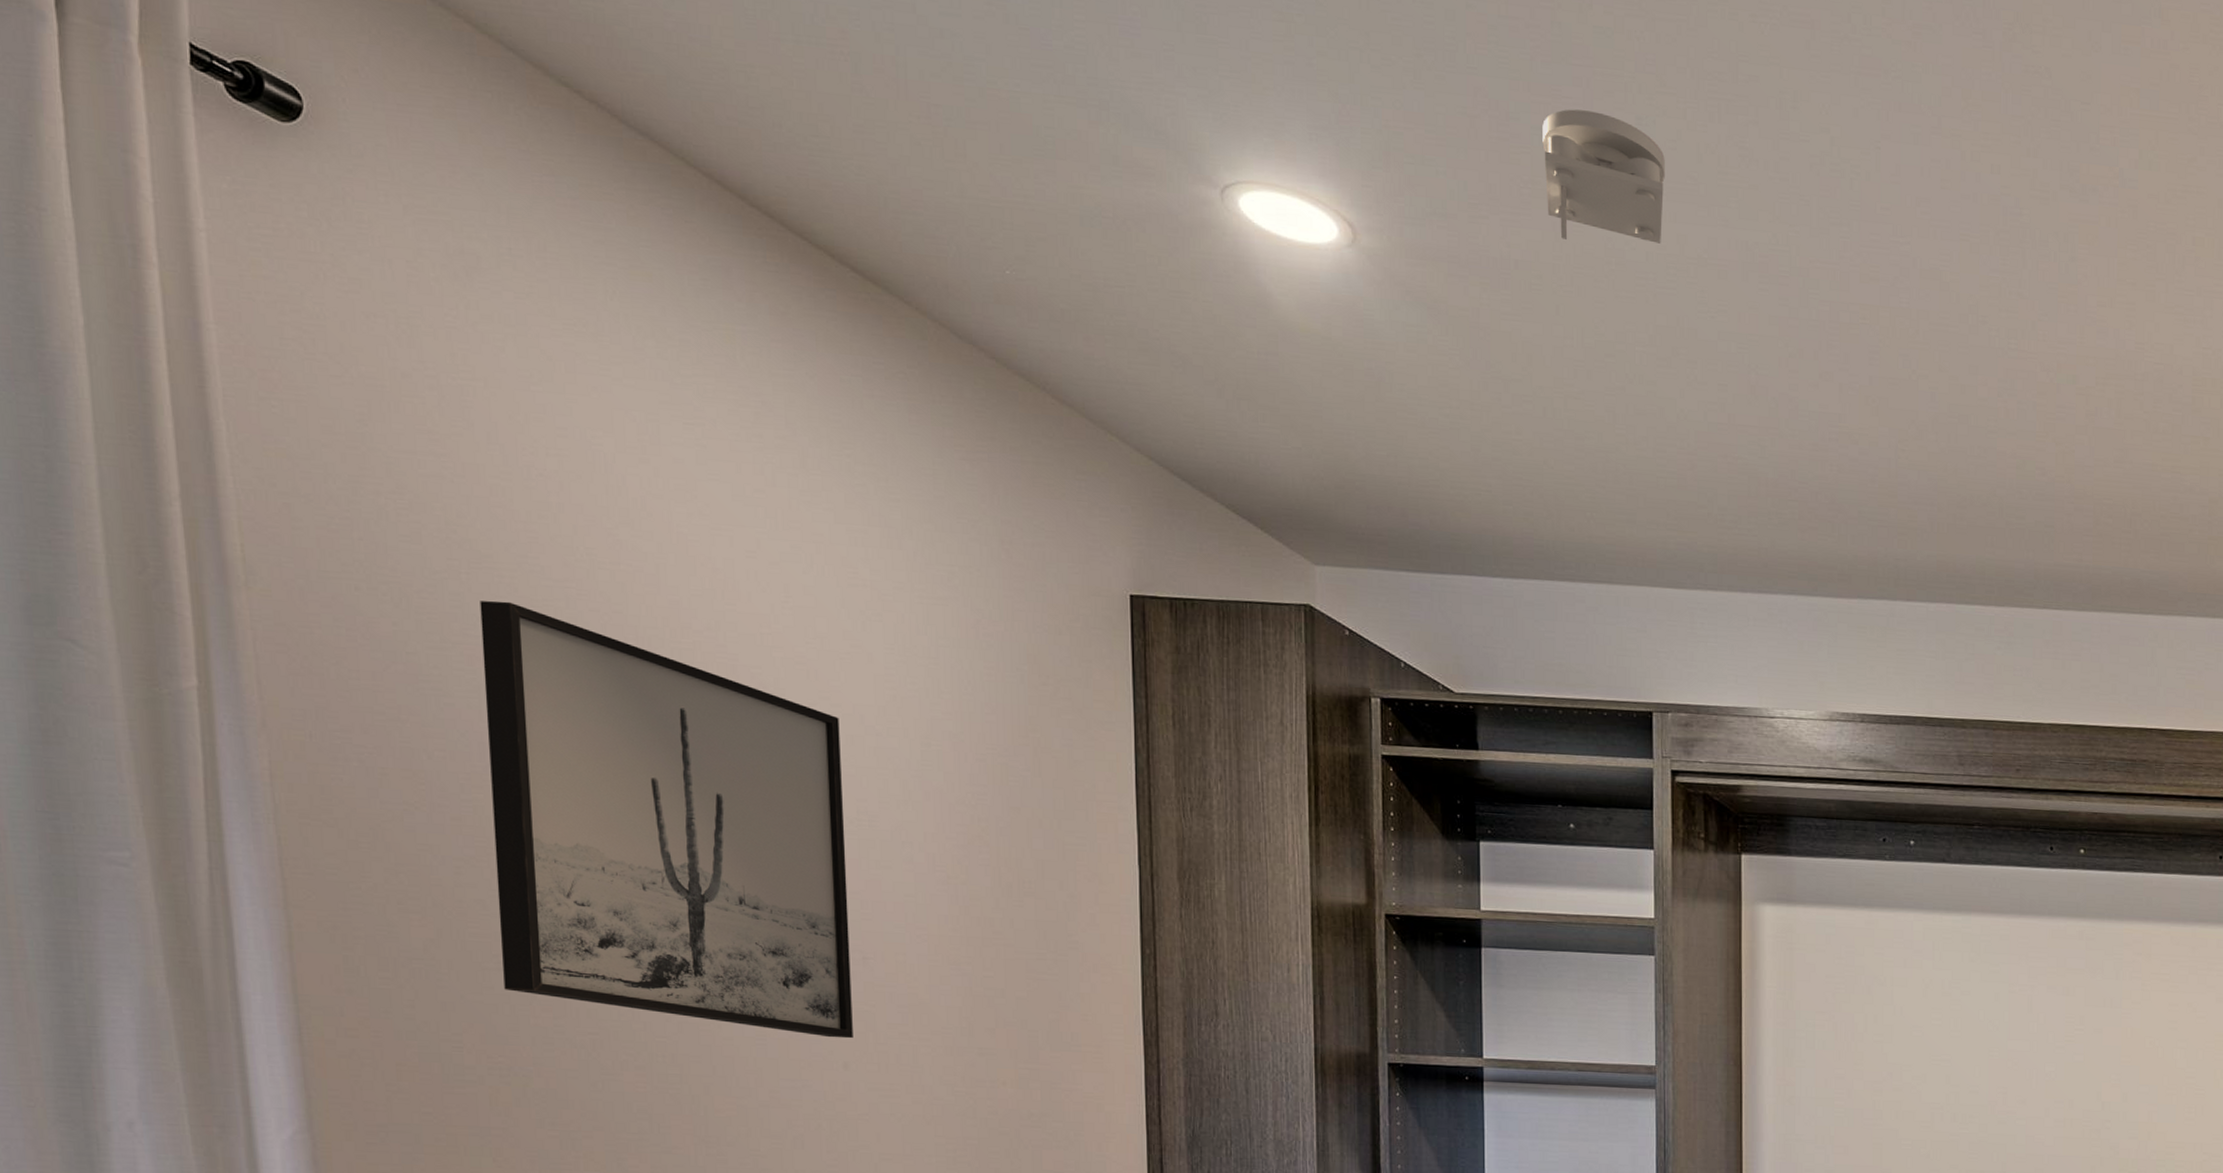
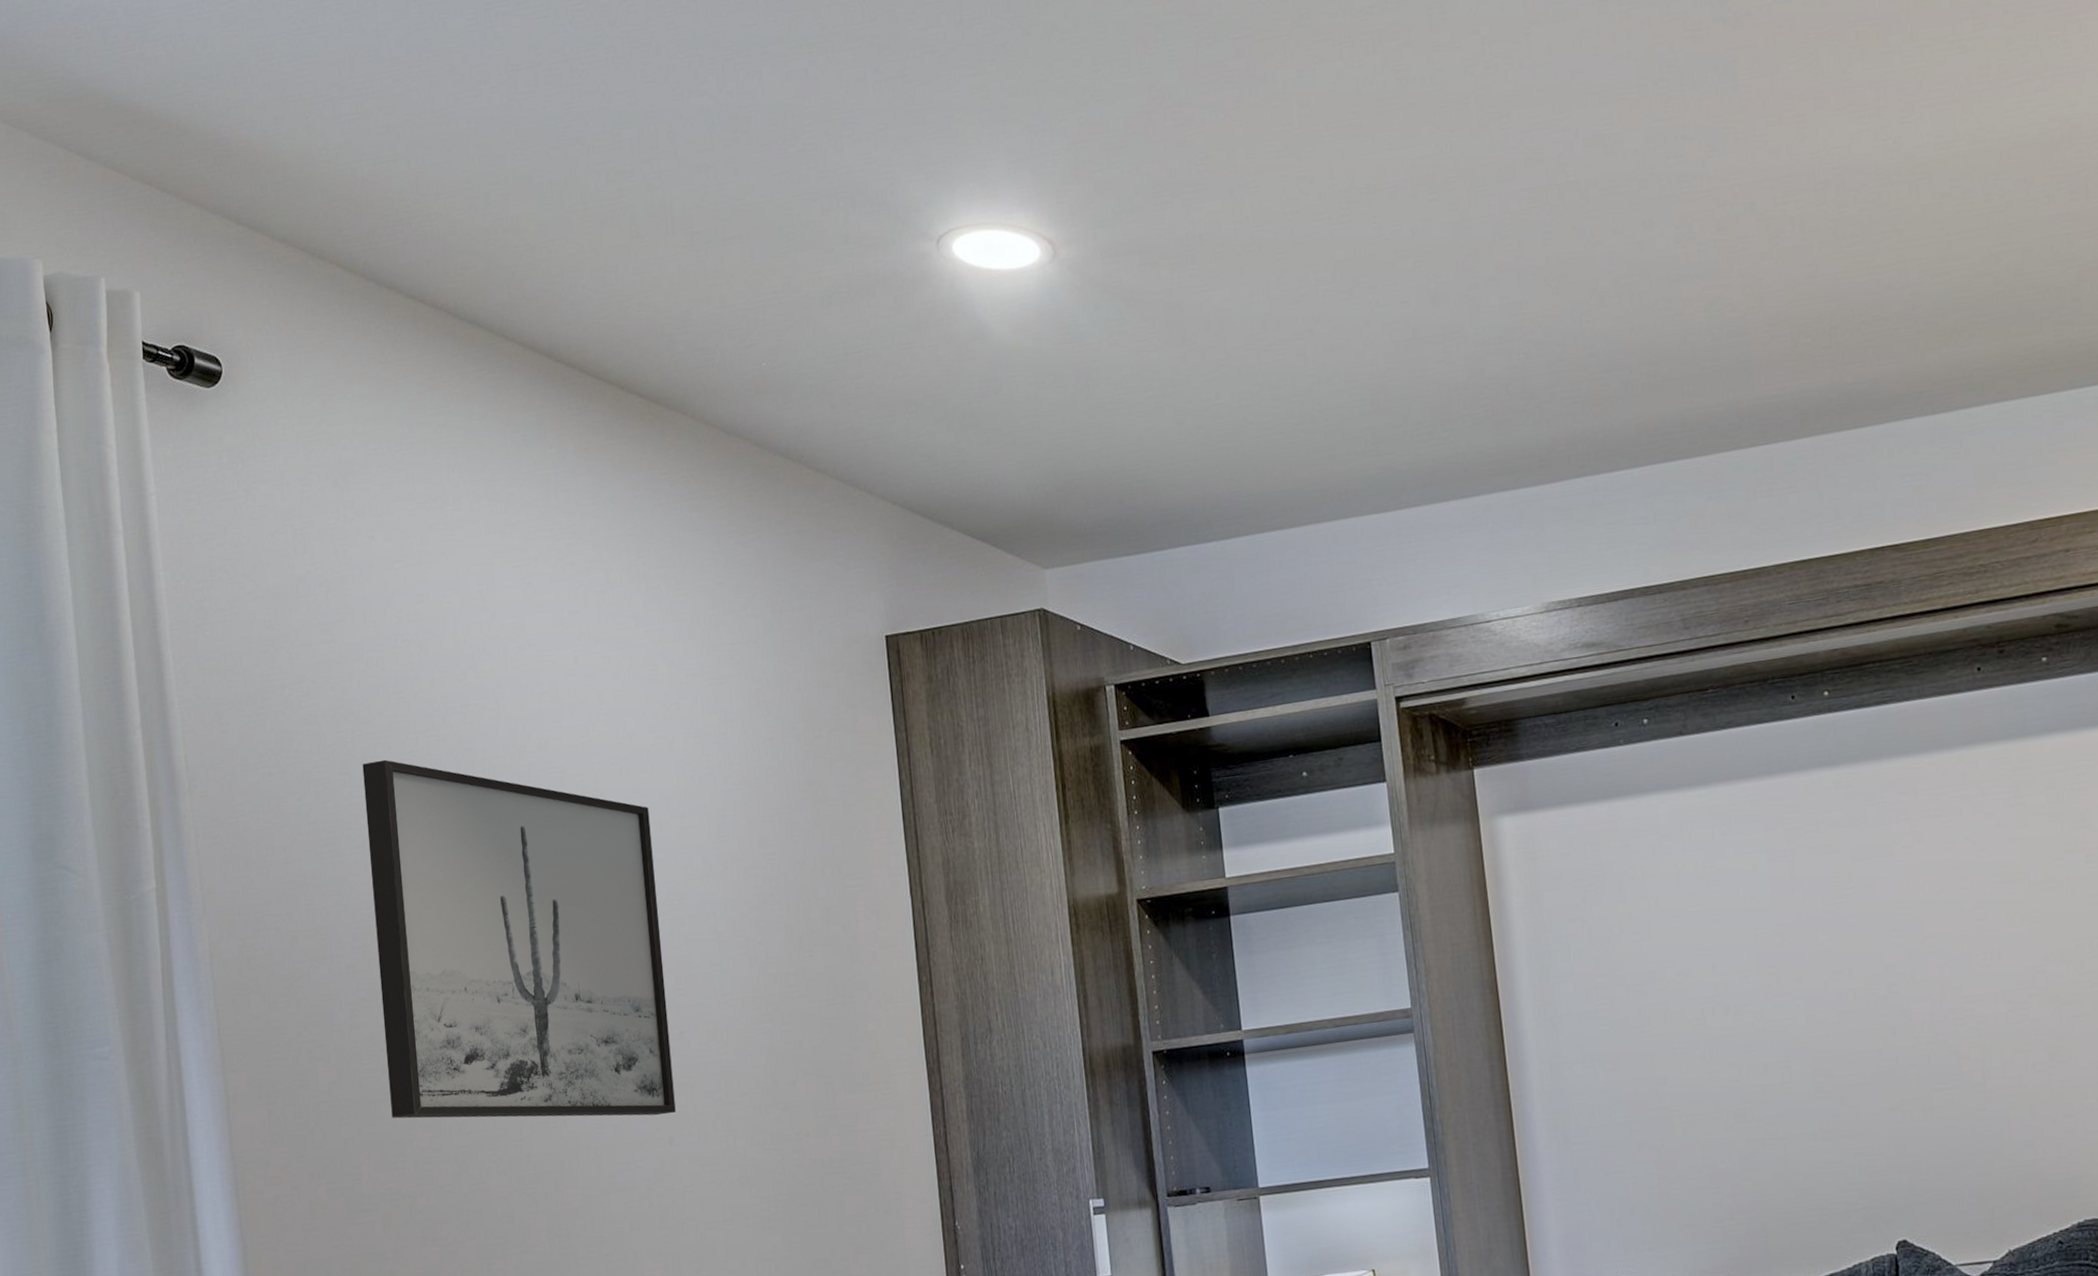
smoke detector: present [1542,109,1665,244] -> none [1212,75,1332,203]

